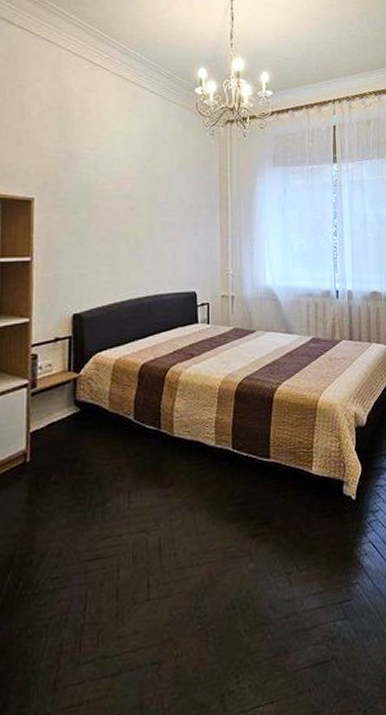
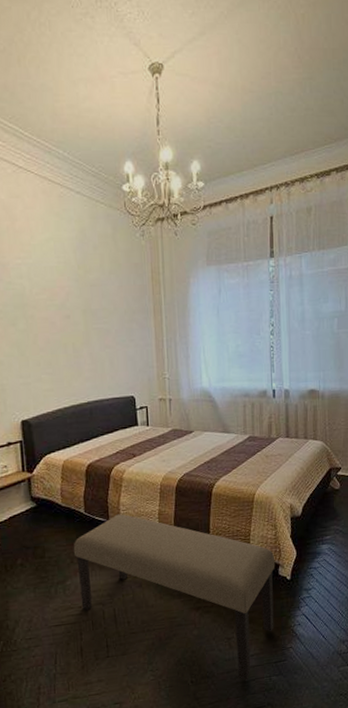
bench: none [117,422,340,628] -> present [73,514,276,681]

